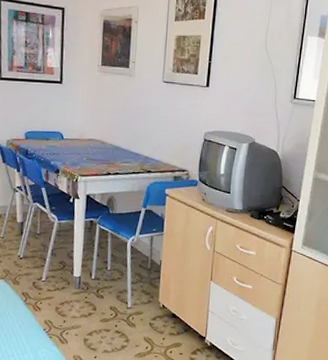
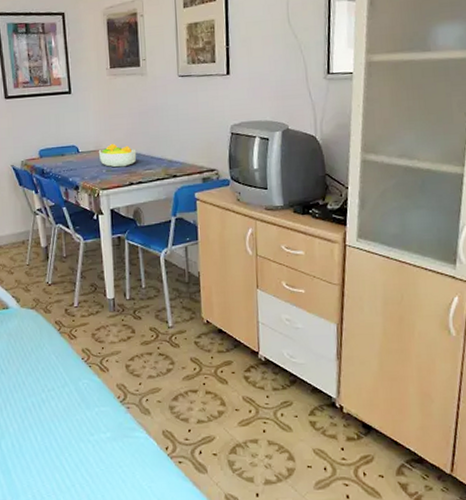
fruit bowl: none [81,134,117,158] -> present [98,143,137,168]

